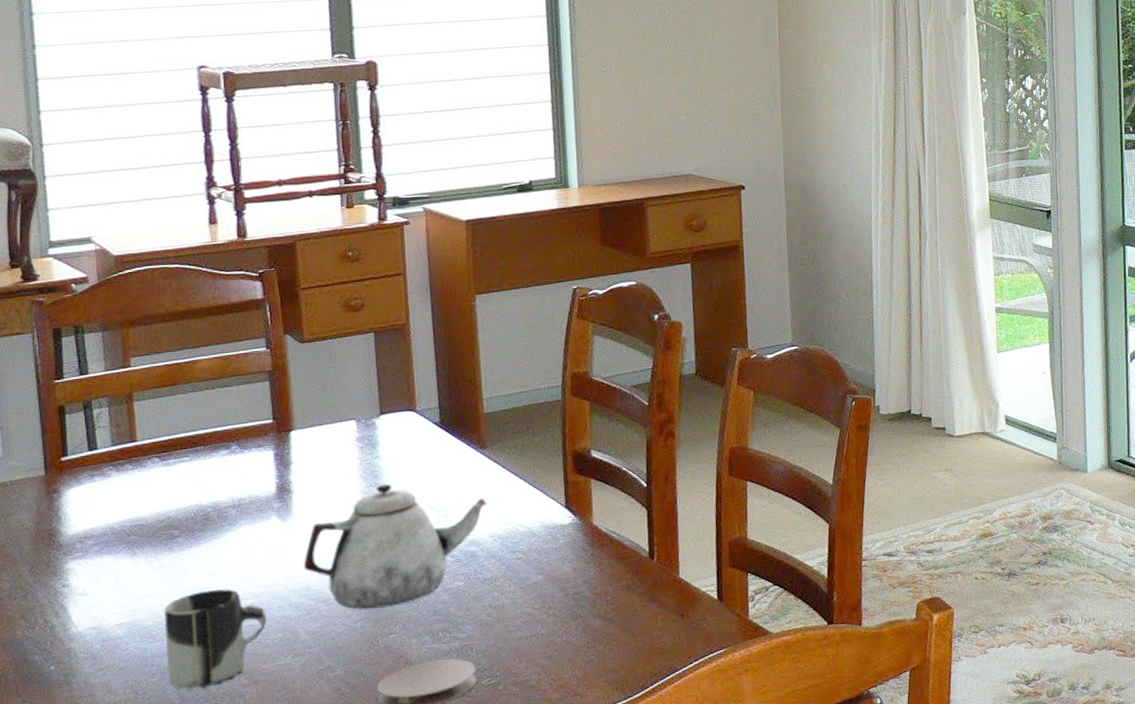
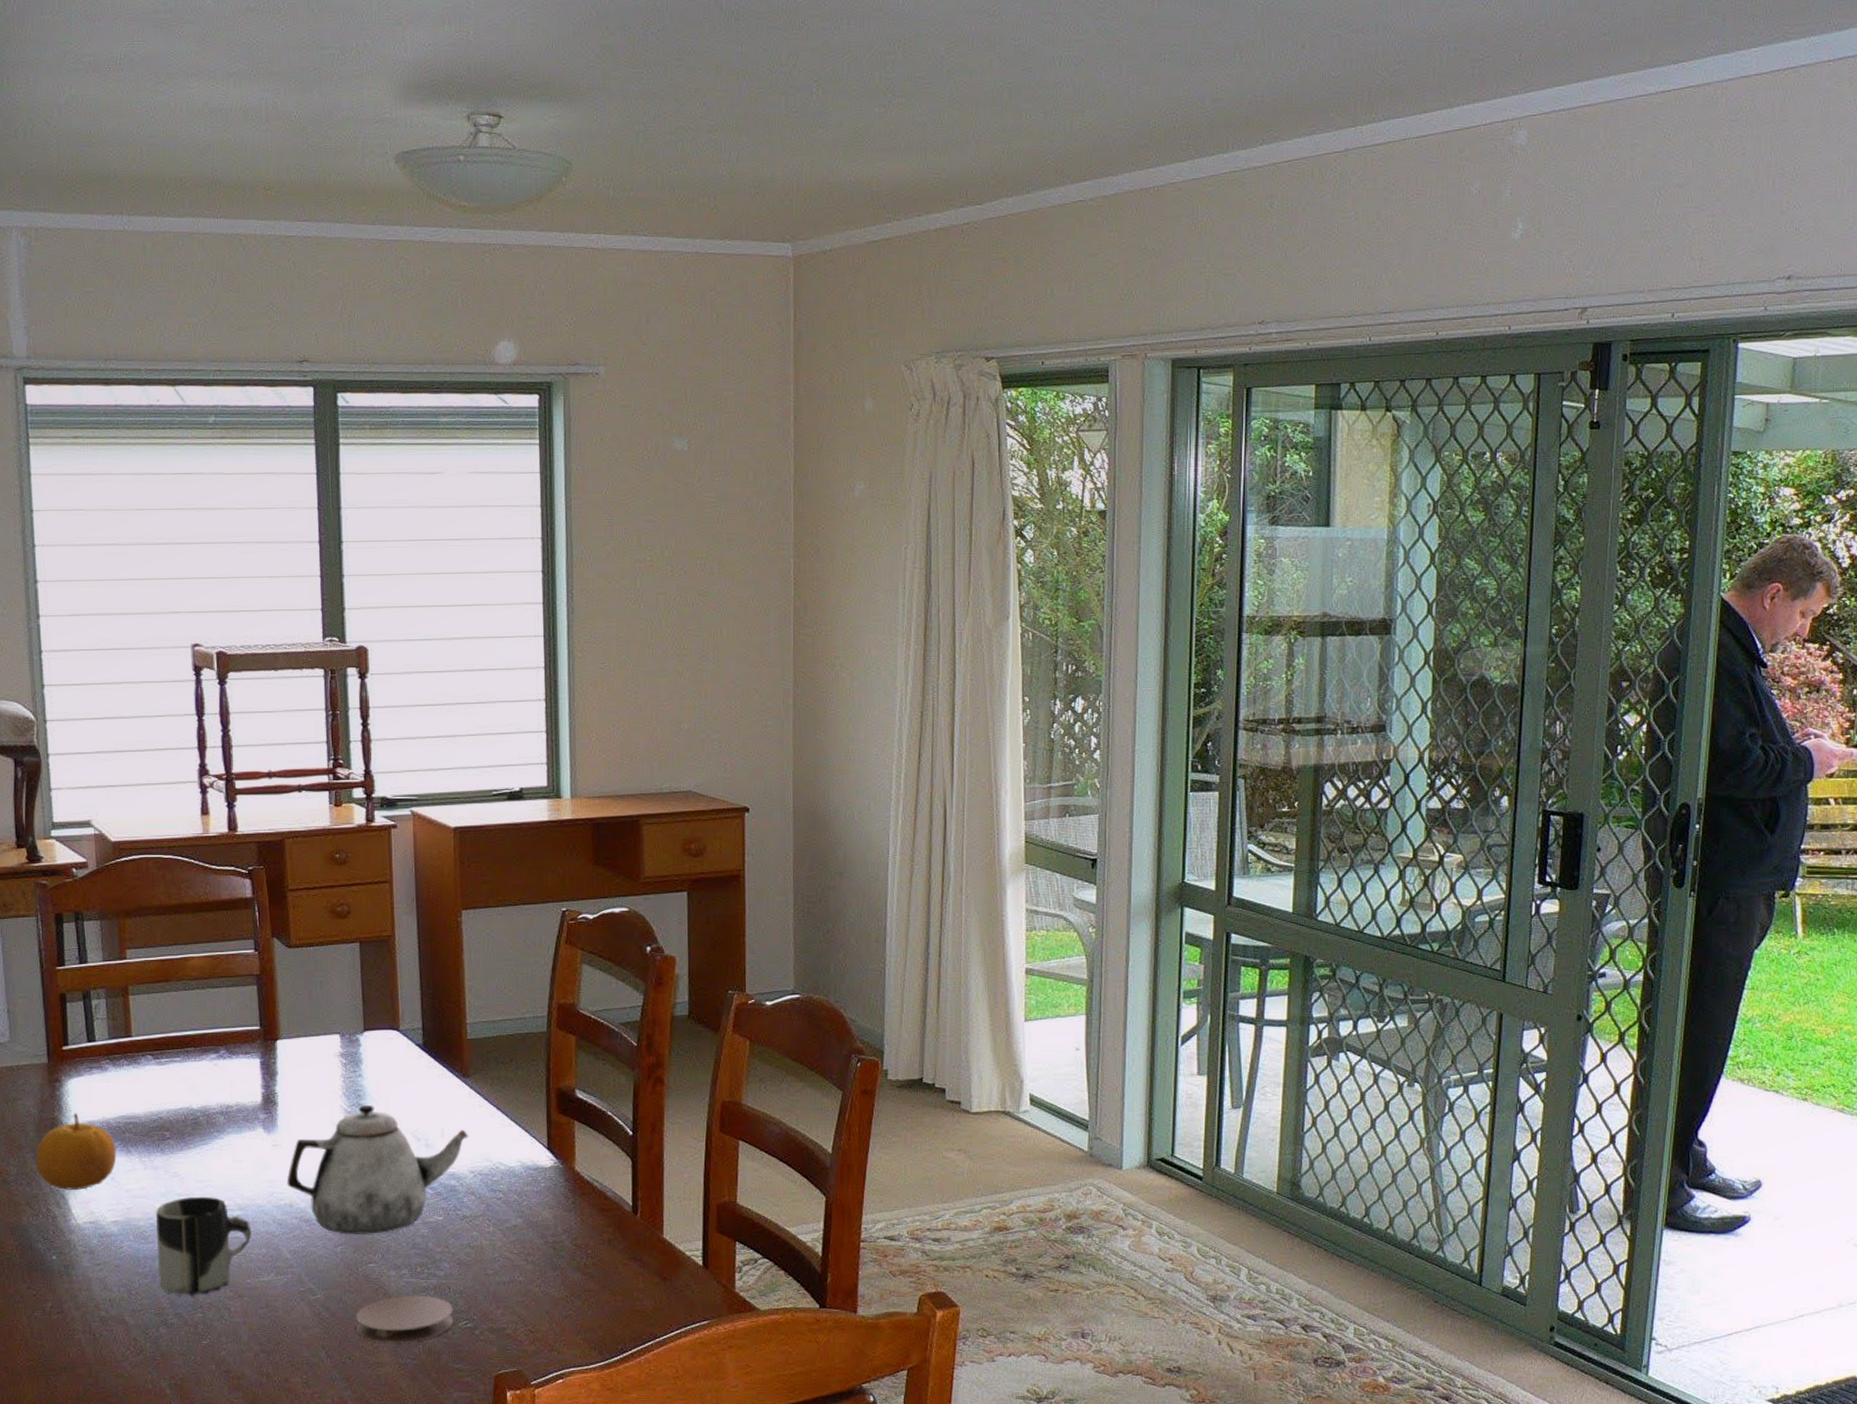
fruit: none [31,521,121,599] -> present [36,1112,117,1191]

